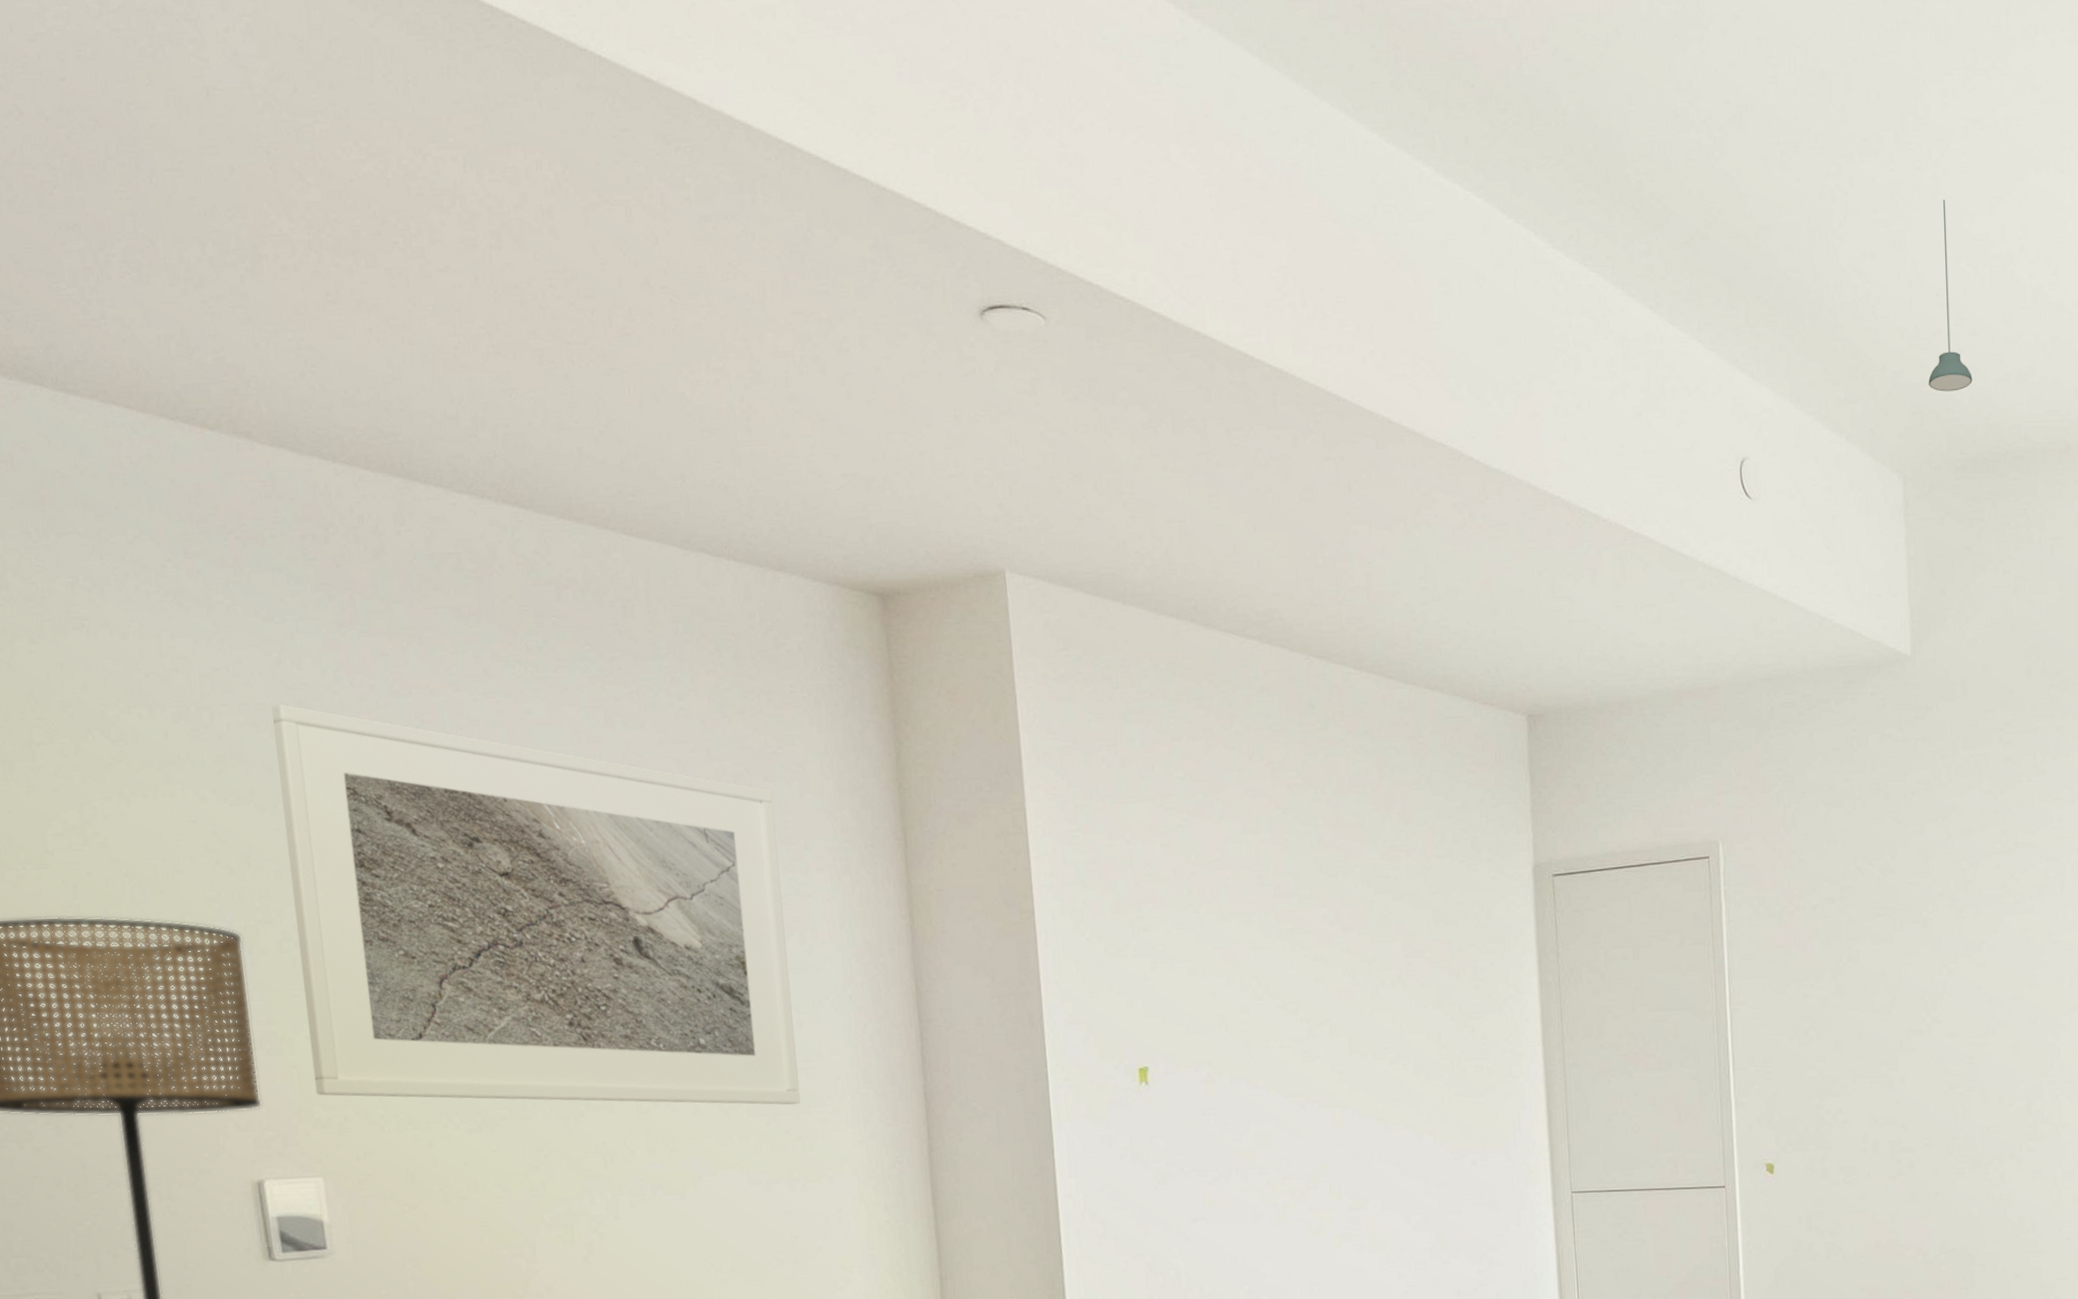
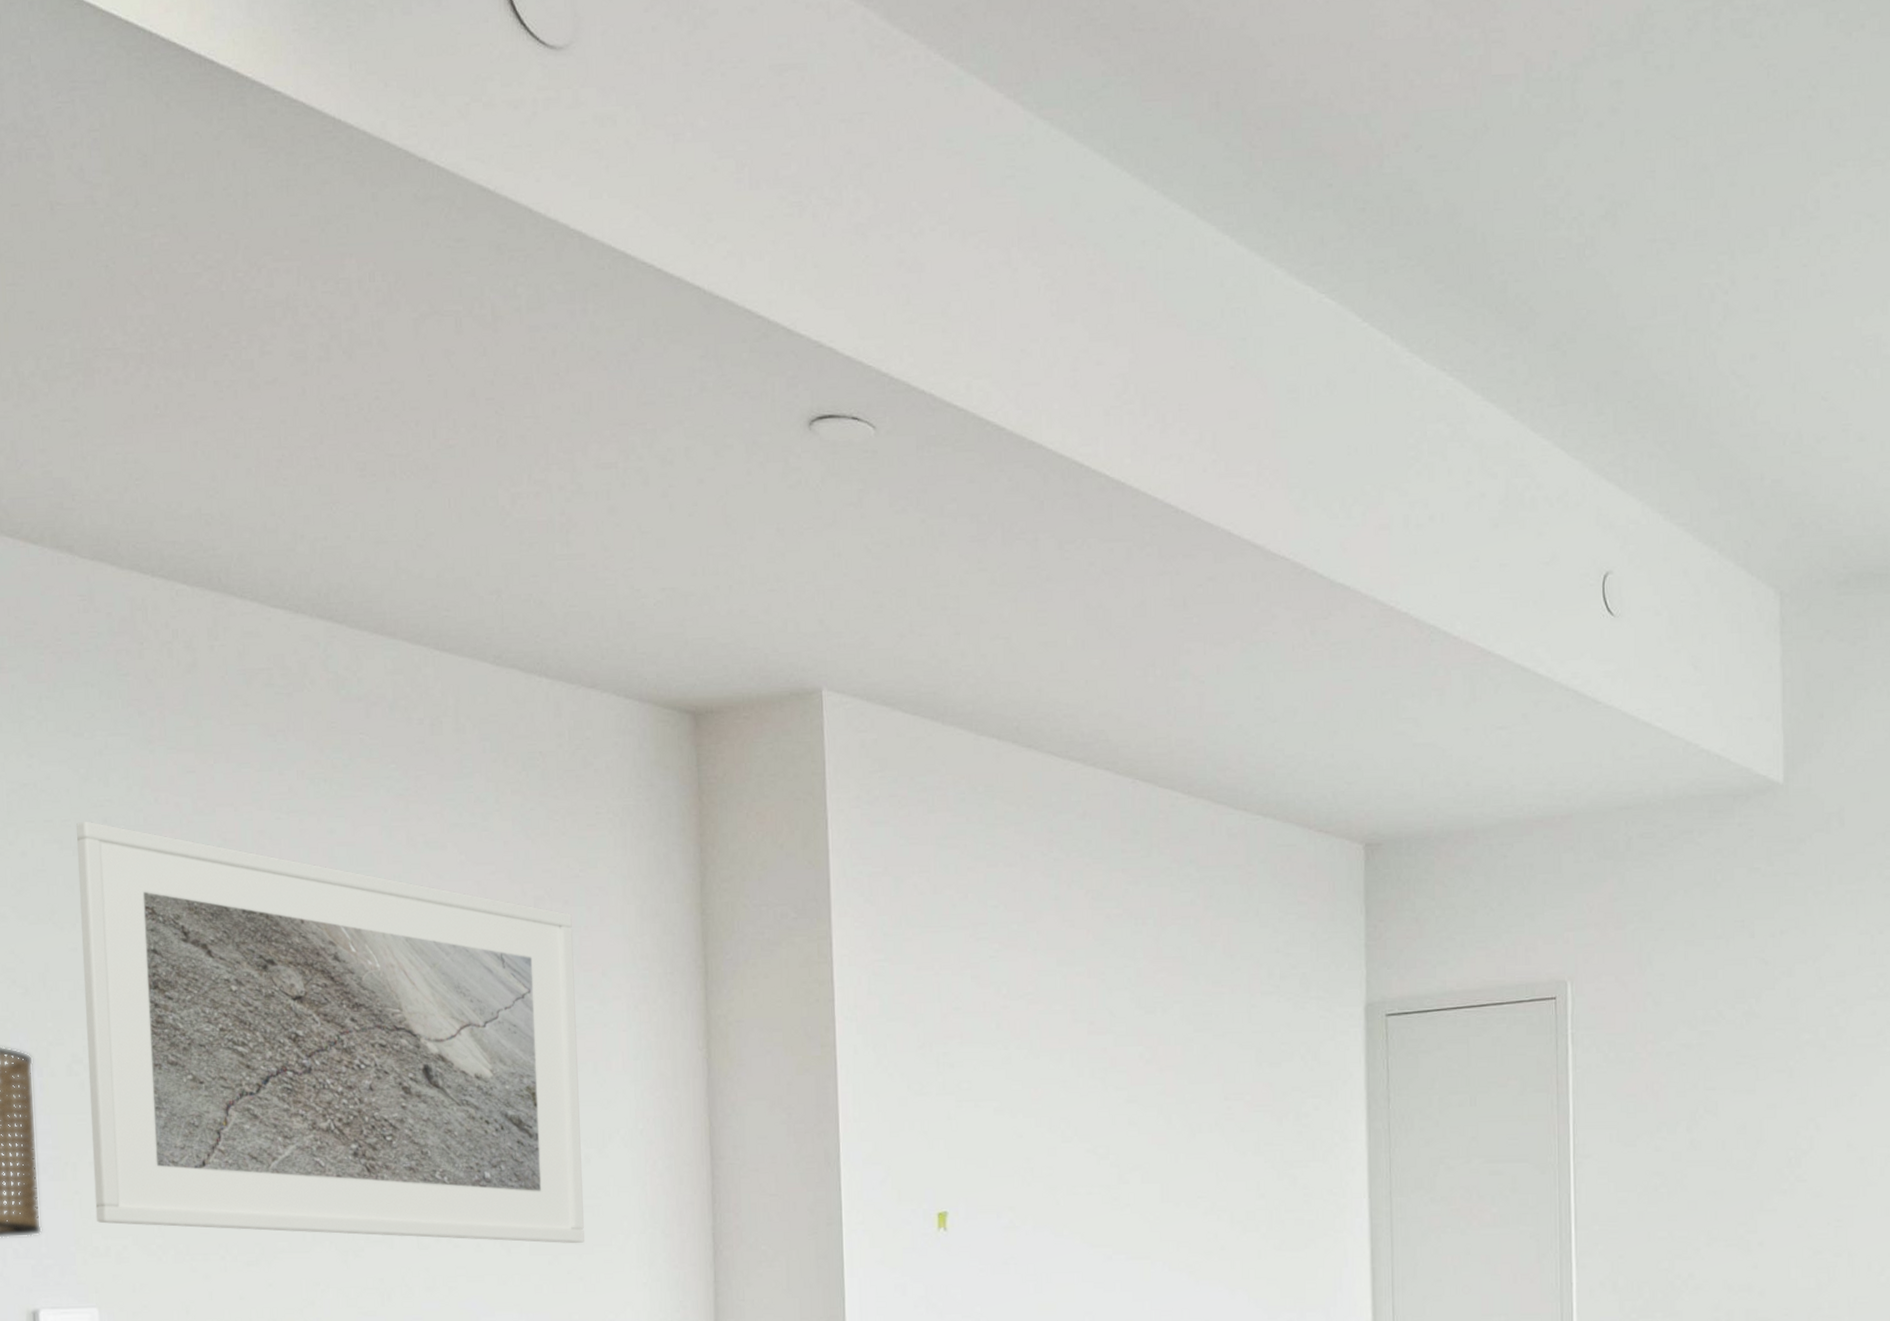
pendant light: present [1928,199,1973,392] -> none [1810,297,1859,502]

